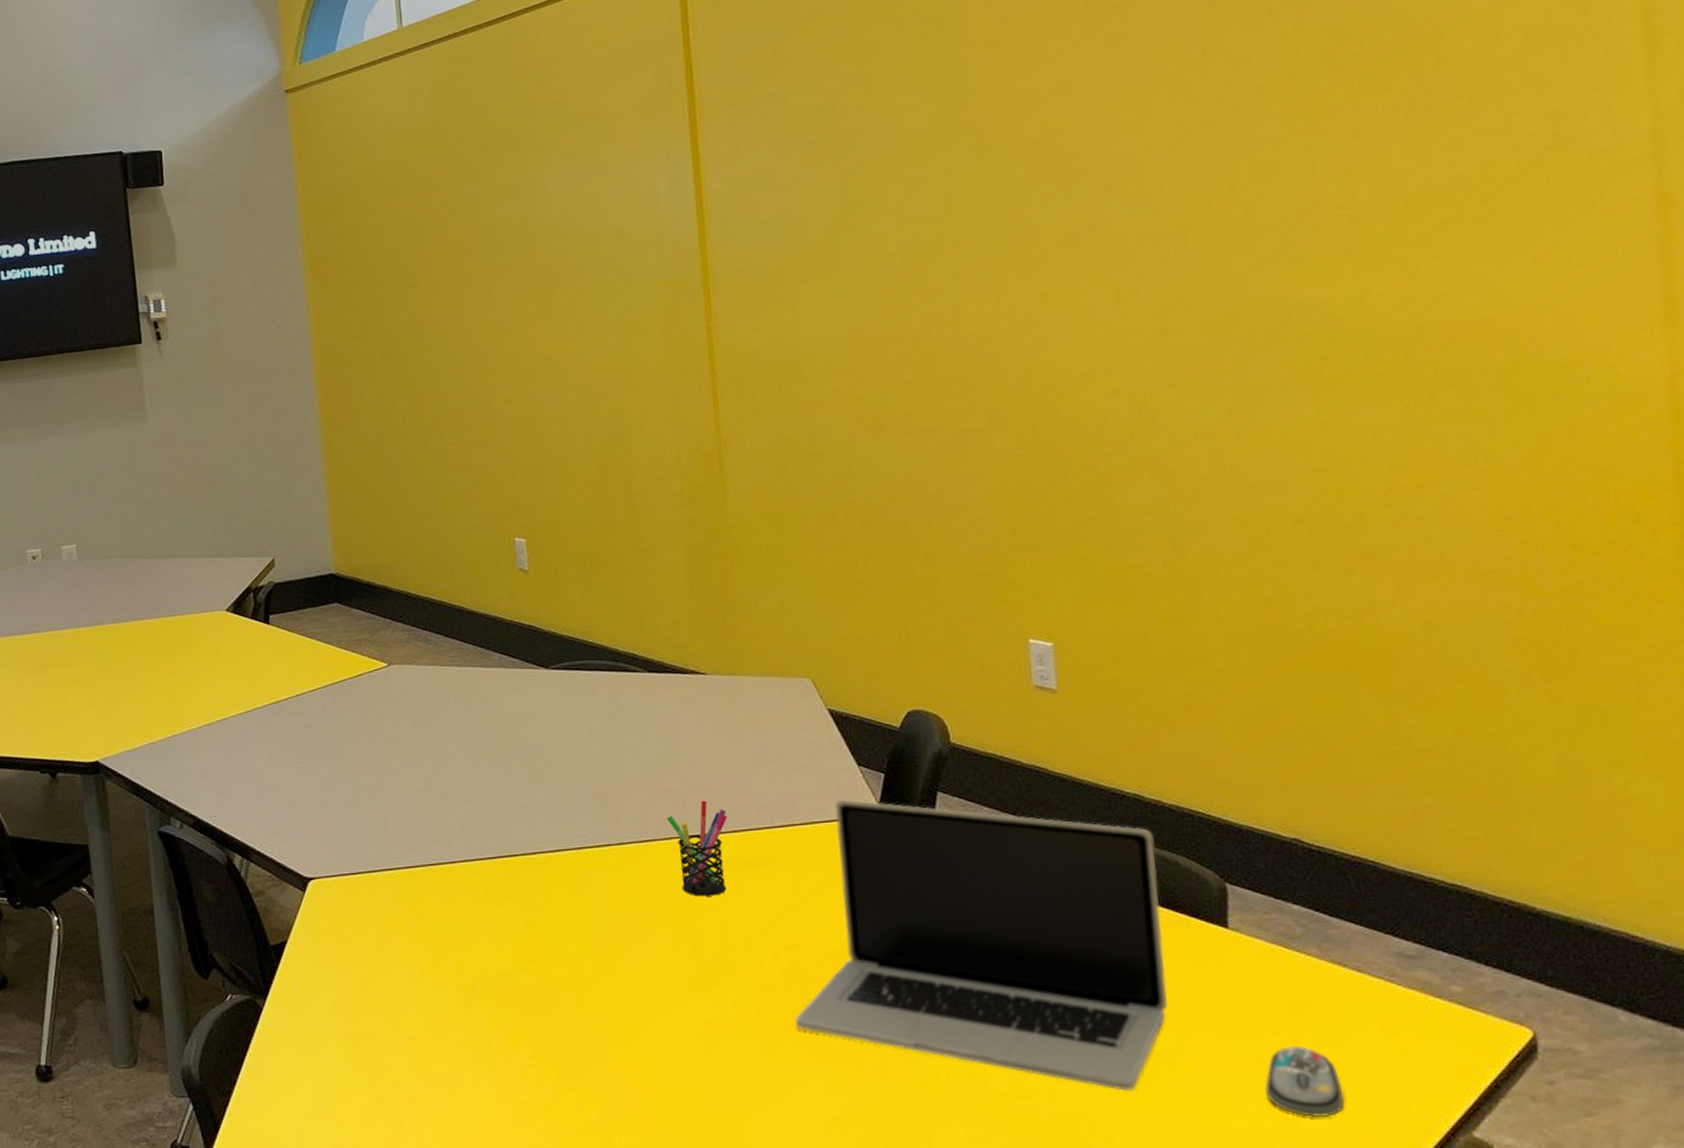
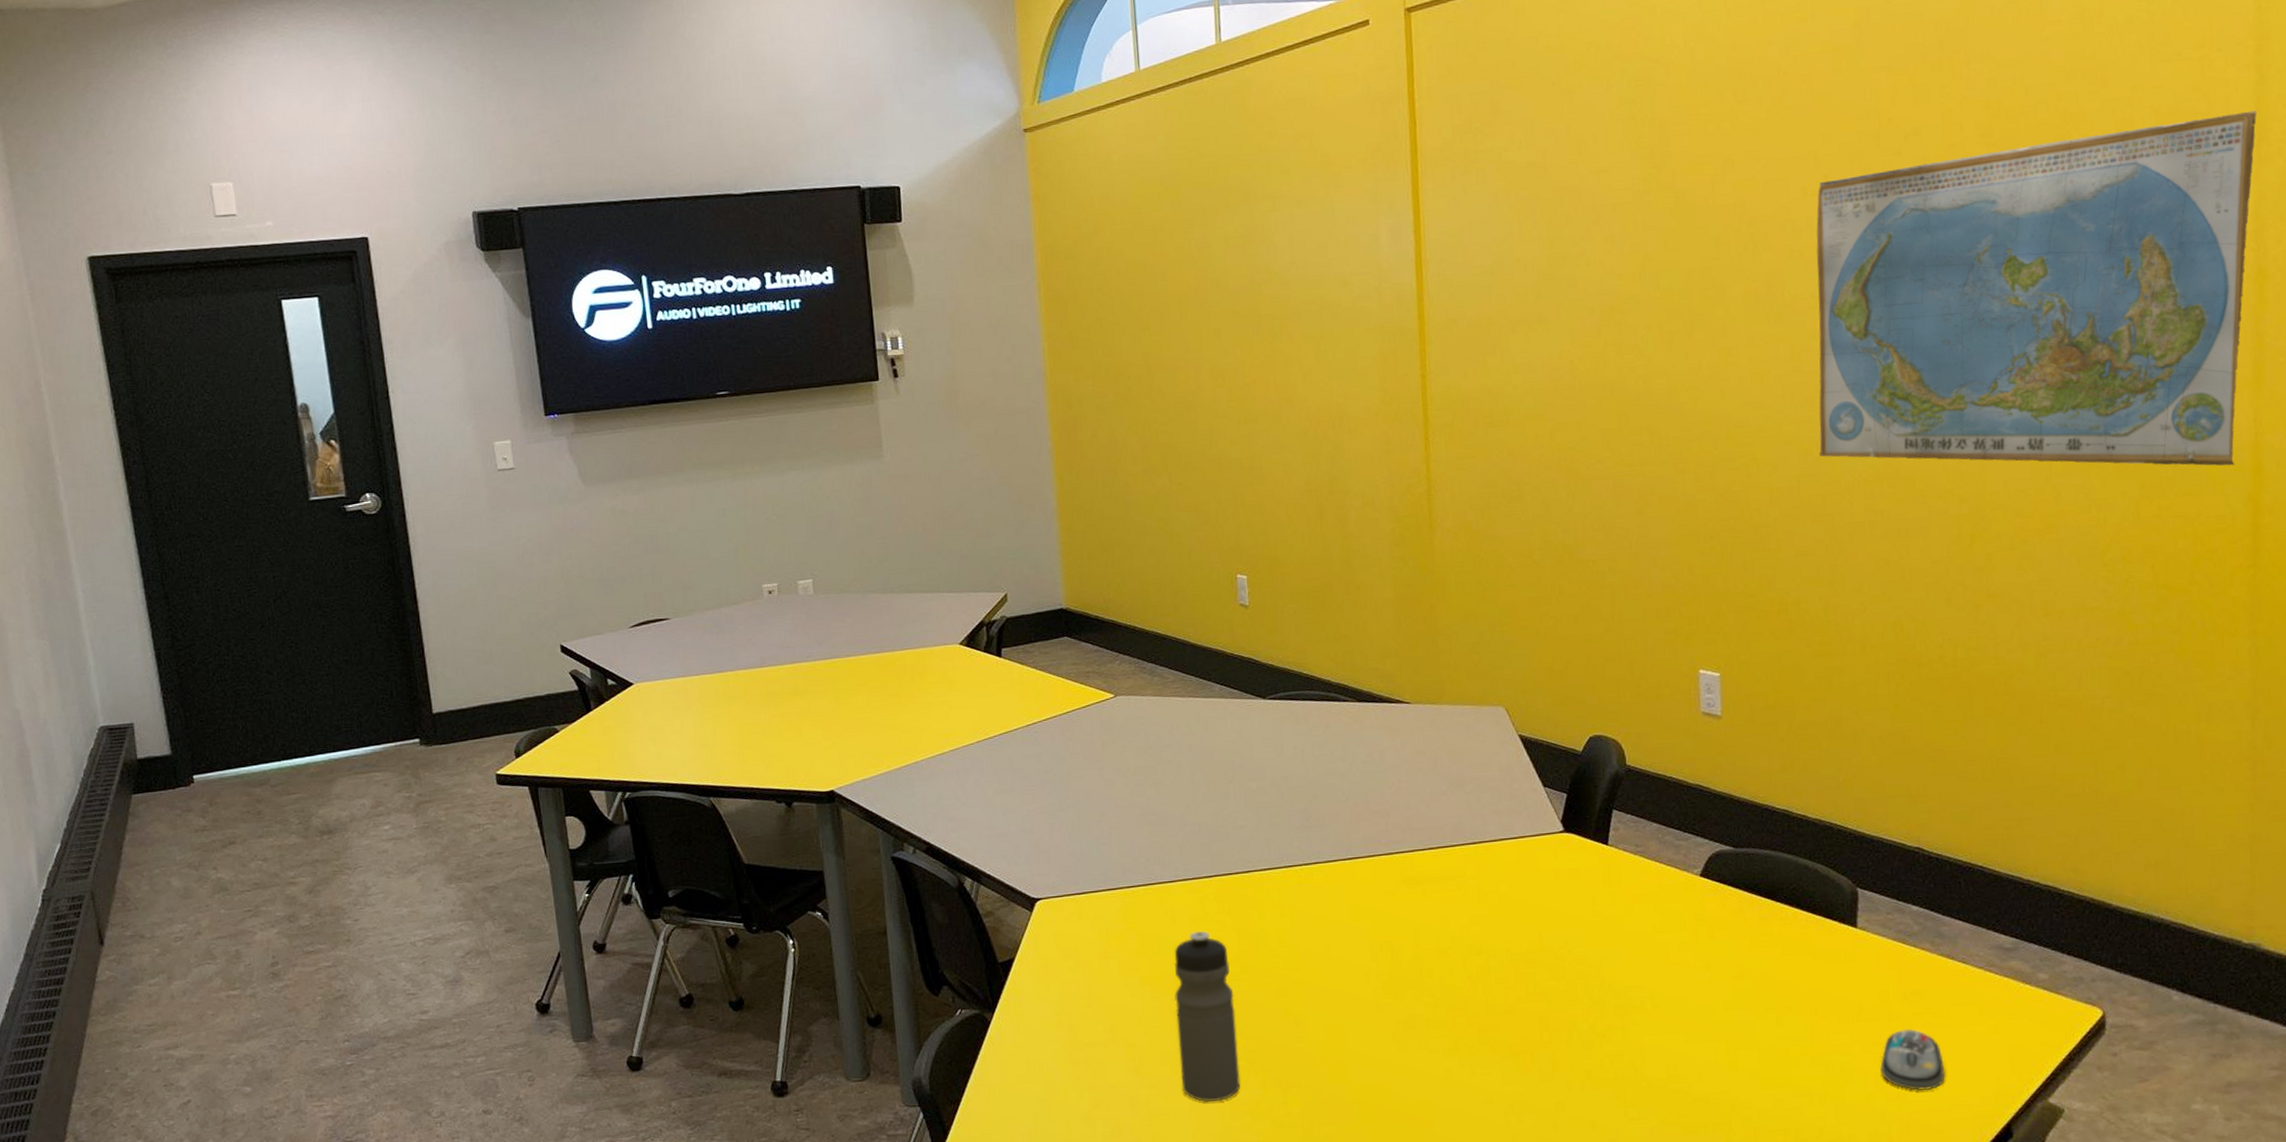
water bottle: none [456,917,532,1104] -> present [1174,931,1241,1103]
pen holder: present [667,800,728,897] -> none [1370,820,1425,909]
laptop: present [795,799,1167,1092] -> none [1479,818,1802,1074]
world map: none [1137,23,1650,412] -> present [1816,110,2258,466]

